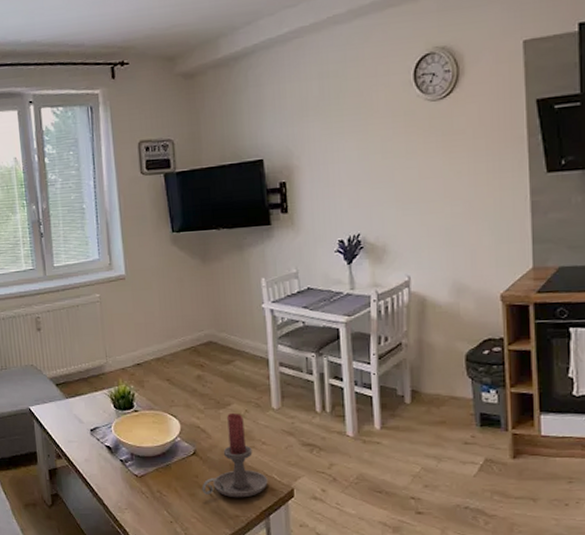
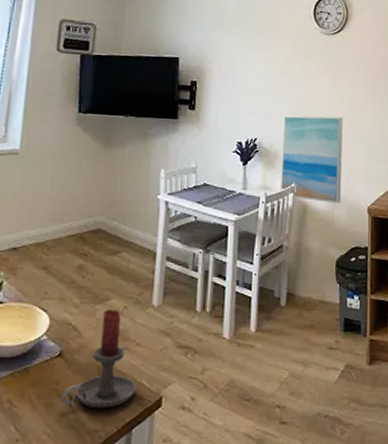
wall art: none [388,196,467,294] -> present [280,115,343,203]

